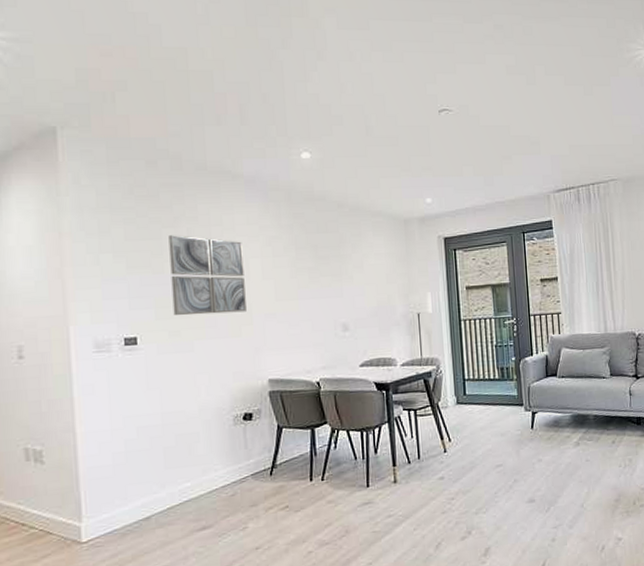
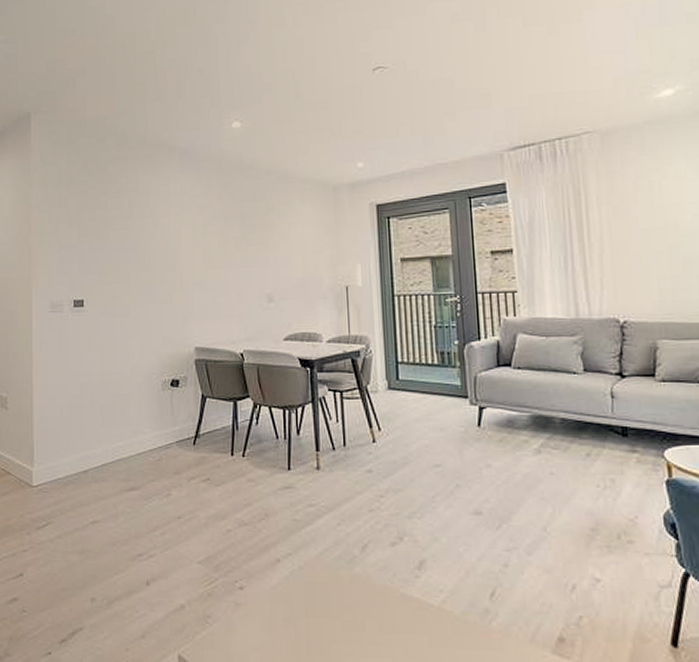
wall art: present [168,235,246,316] -> none [113,205,177,281]

